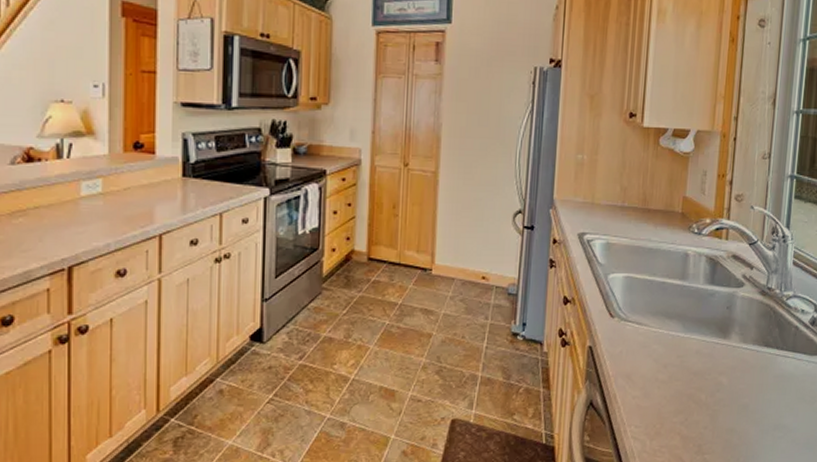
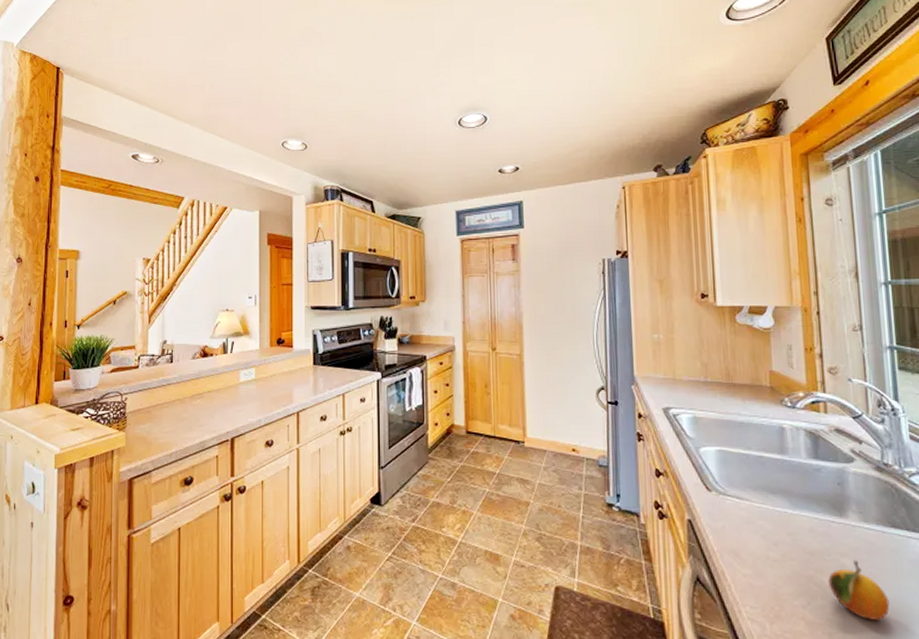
fruit: none [705,378,753,432] -> present [828,560,890,621]

